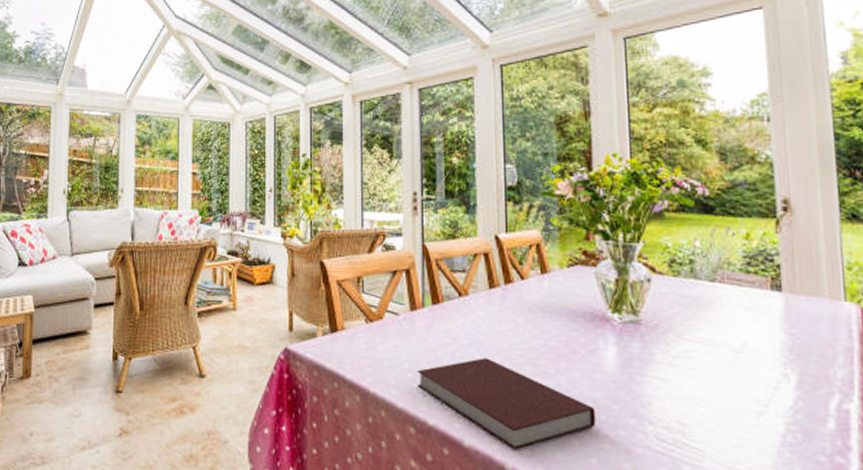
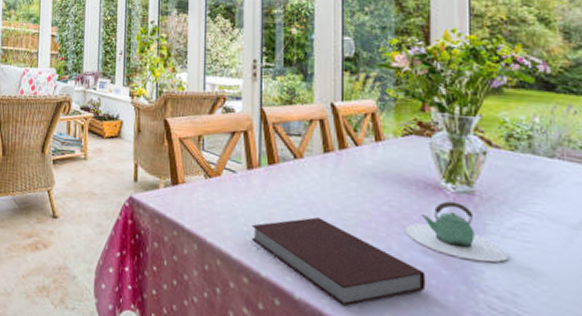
teapot: none [573,332,676,393] -> present [404,201,509,263]

